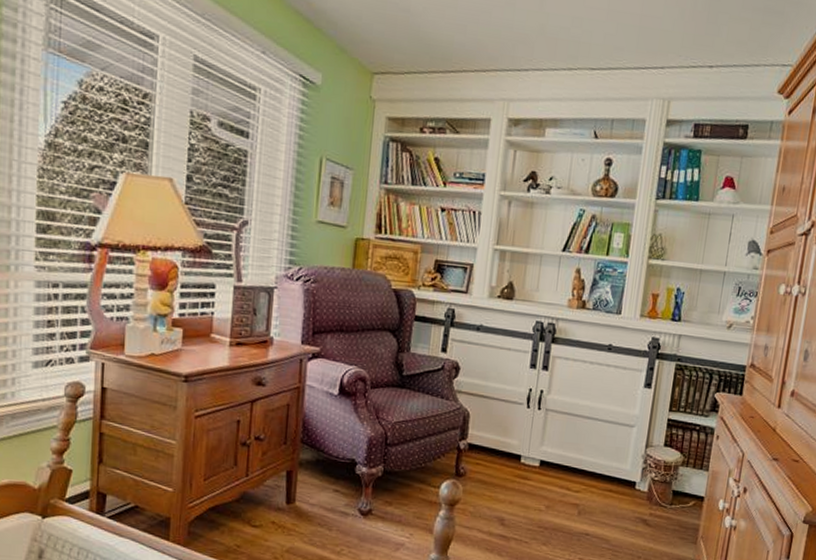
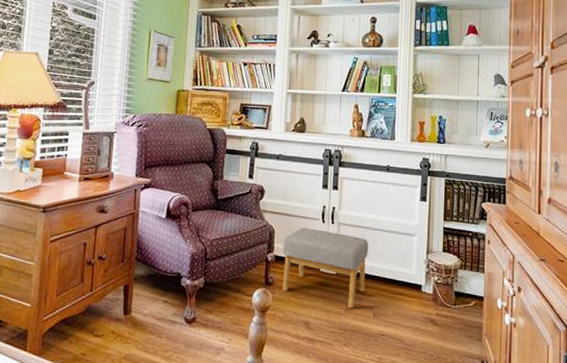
footstool: none [475,412,580,504] -> present [282,227,369,308]

